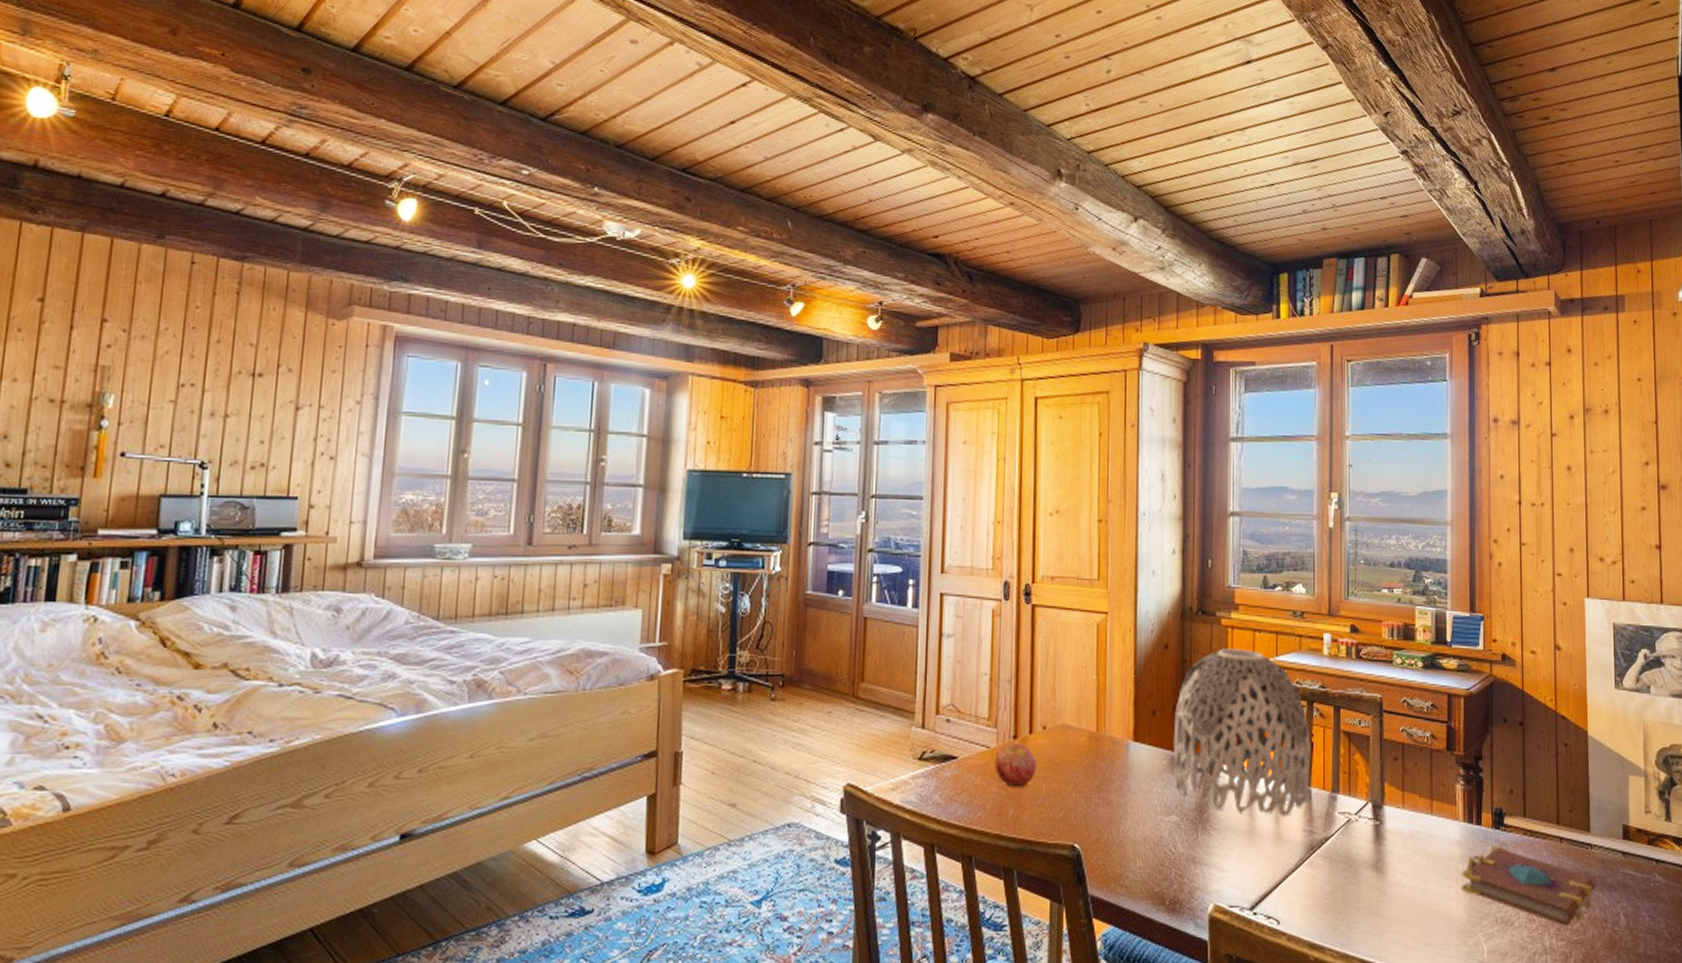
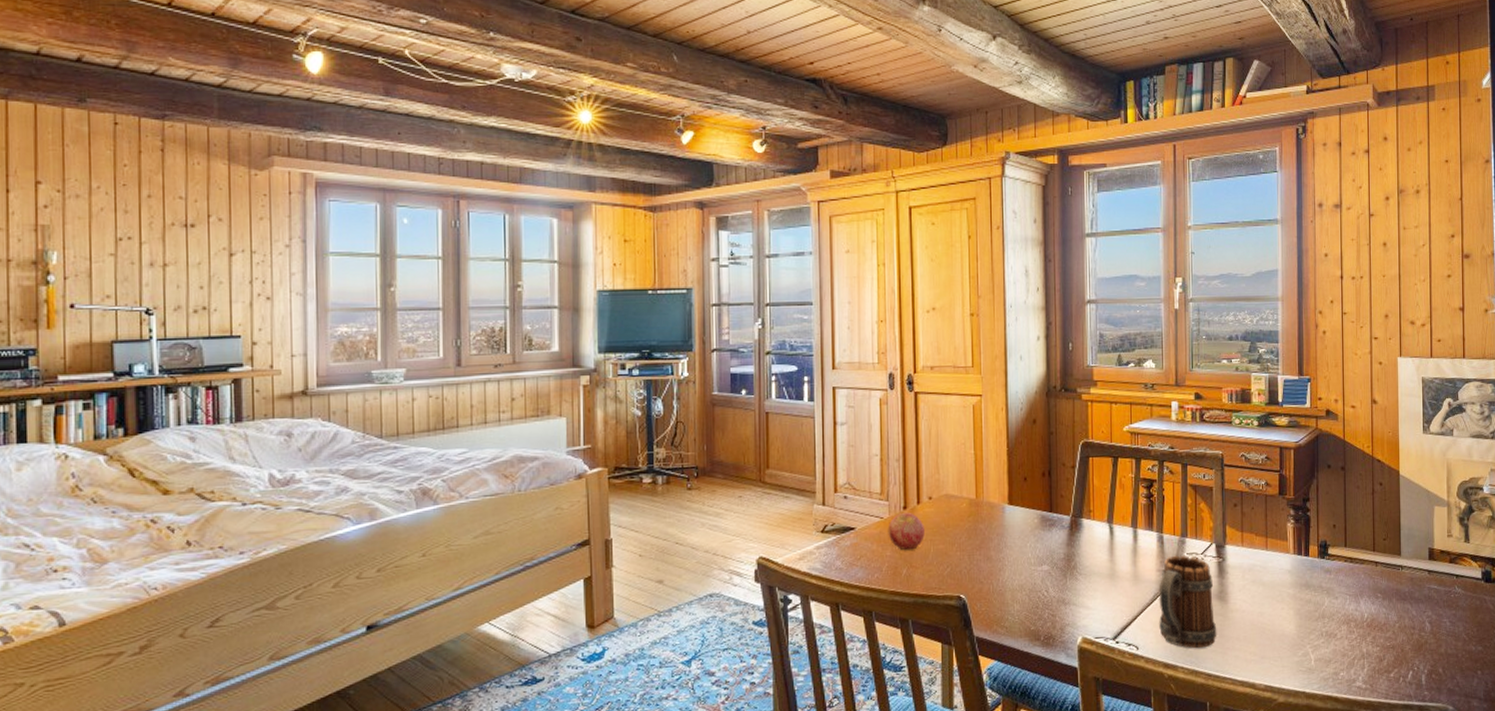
vase: present [1173,648,1310,817] -> none [1043,419,1162,561]
mug: none [1304,814,1373,928] -> present [1159,555,1217,649]
book: present [1460,845,1595,927] -> none [1291,572,1405,635]

